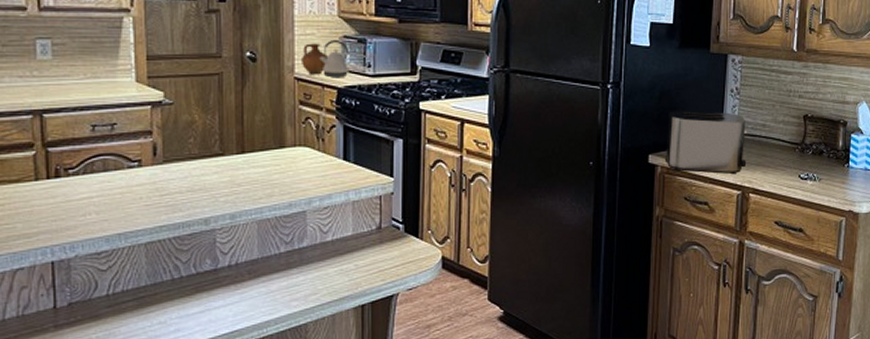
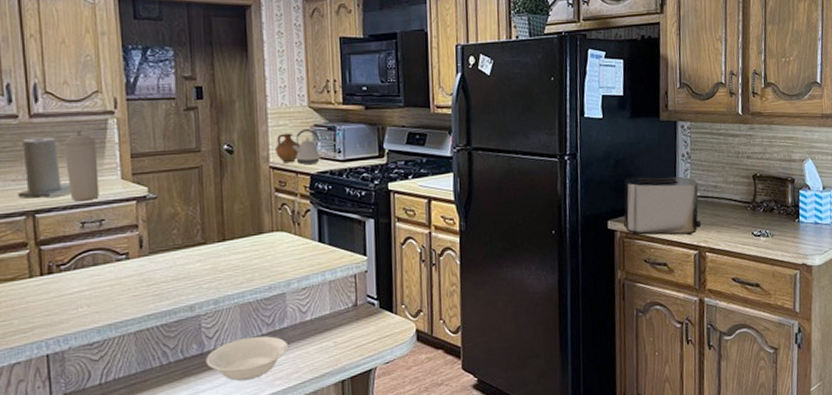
paper towel: none [24,32,82,98] -> present [17,137,71,199]
canister: none [74,25,112,103] -> present [63,128,99,202]
bowl: none [219,254,308,300] -> present [206,335,289,381]

